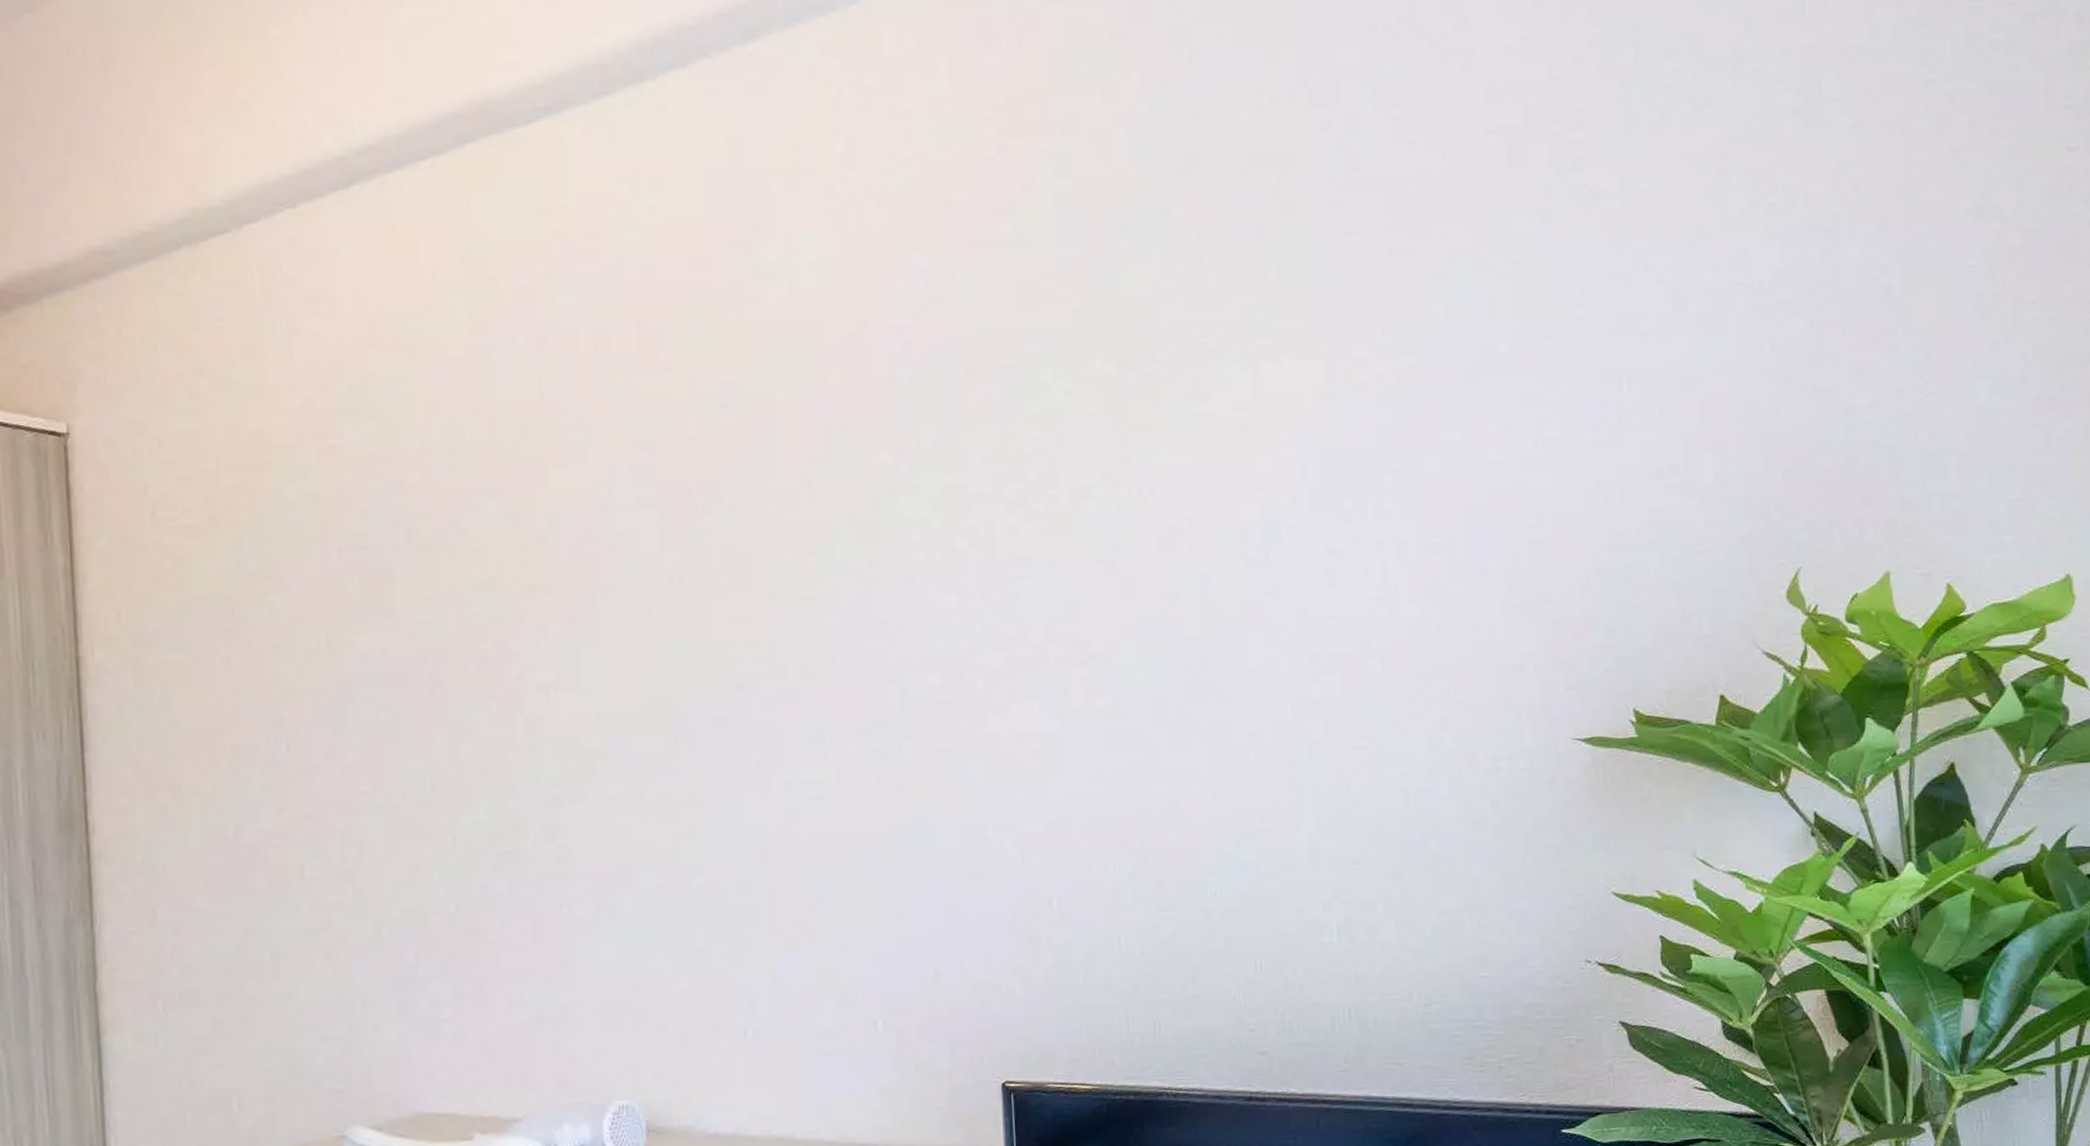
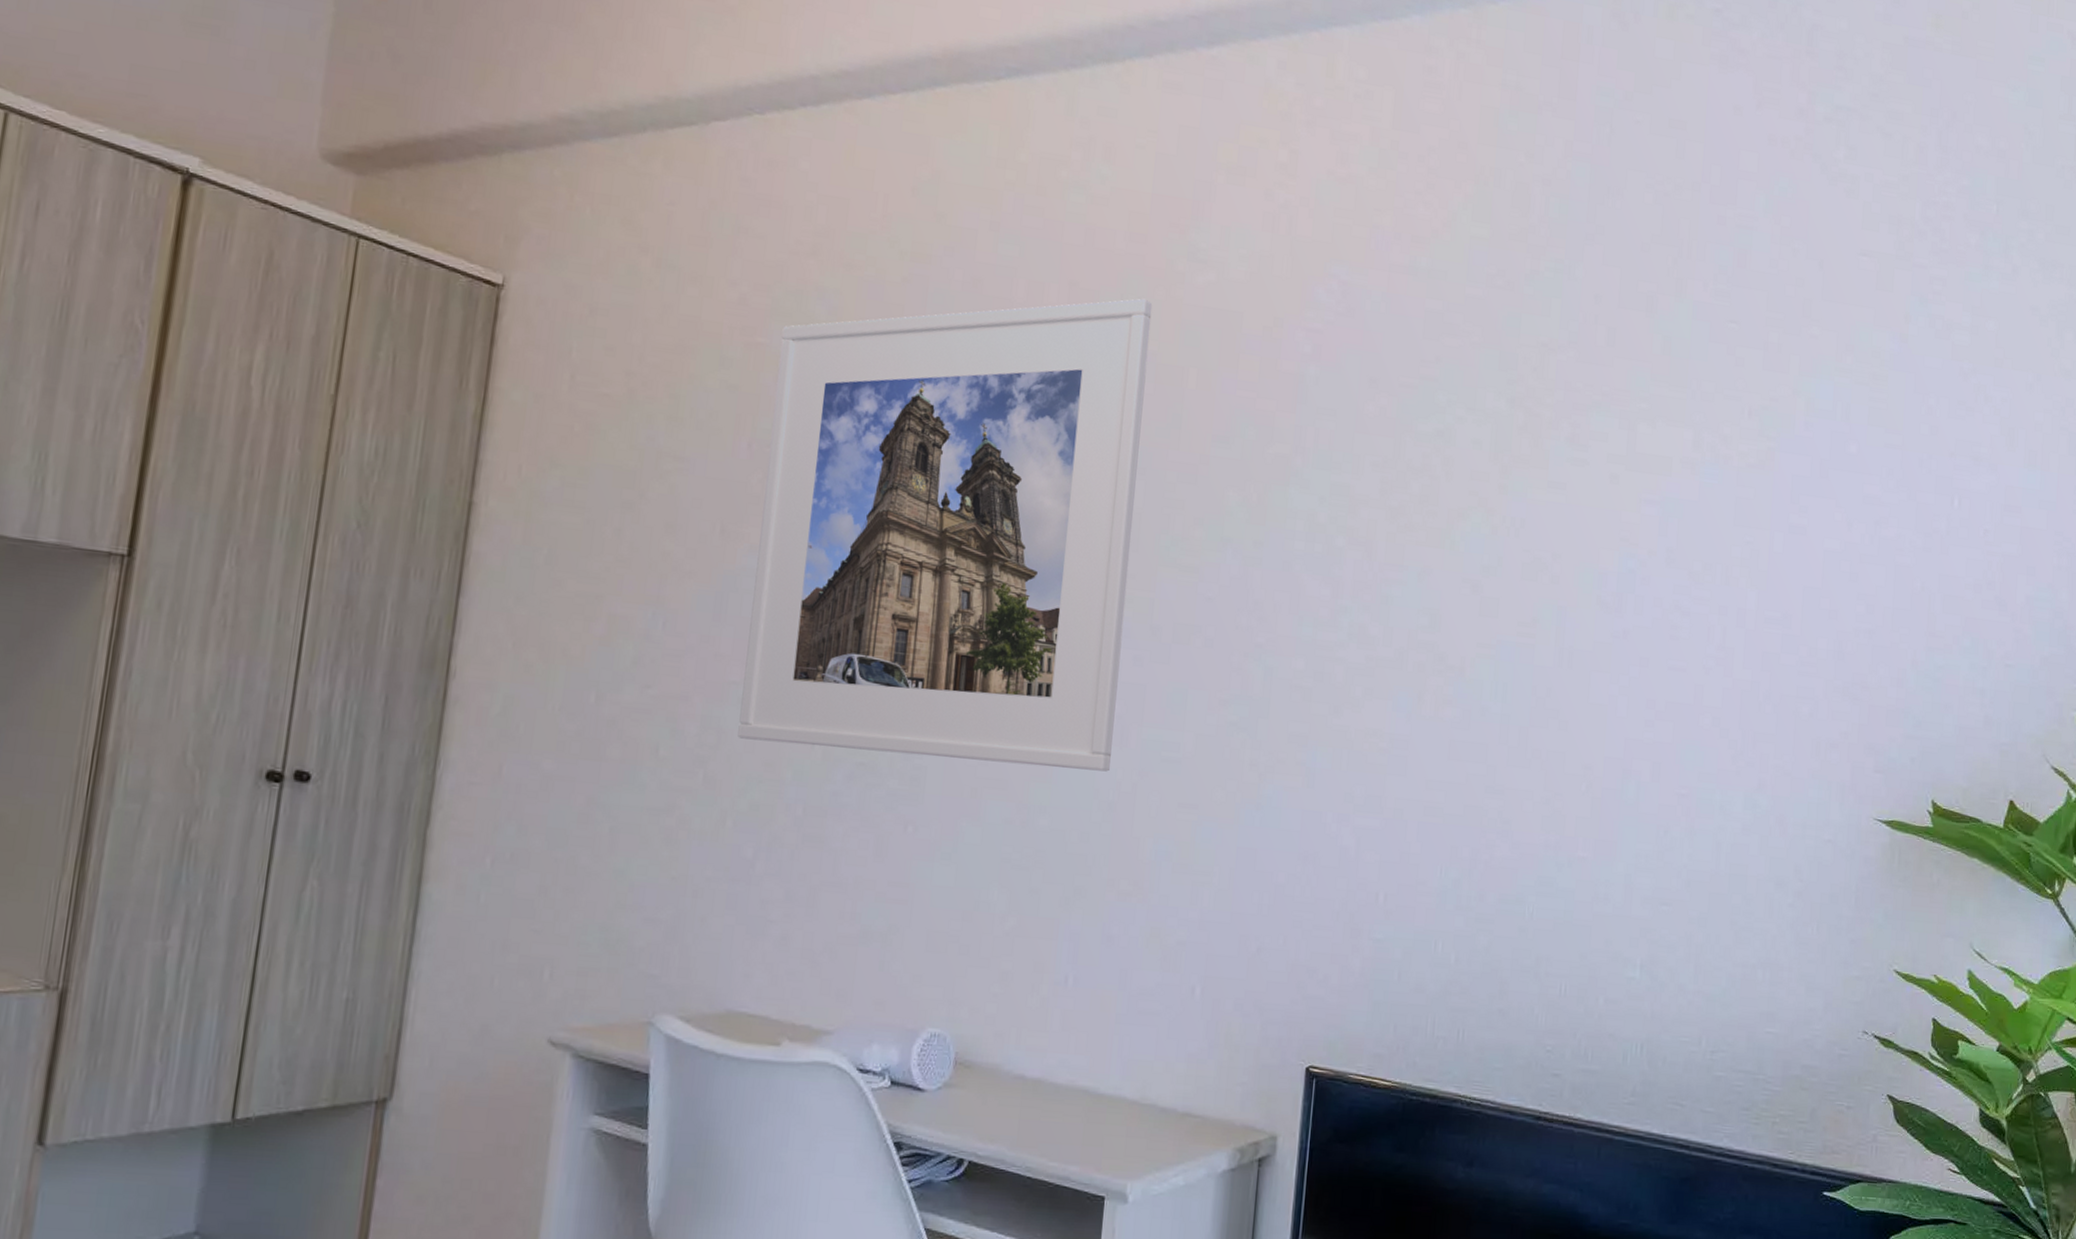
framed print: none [352,326,756,847] -> present [737,298,1153,772]

